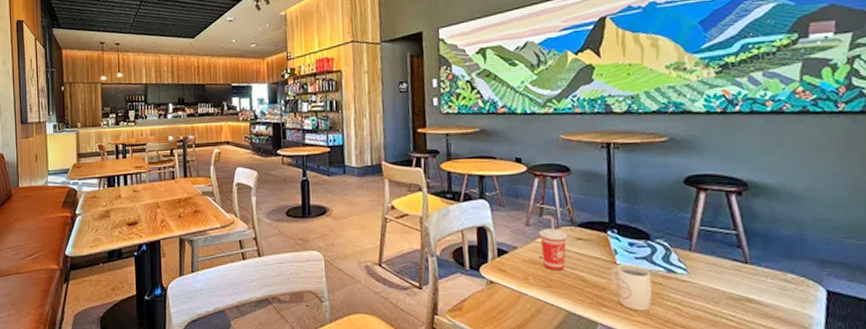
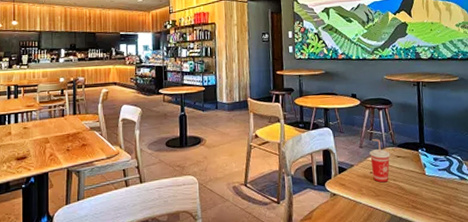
mug: present [610,263,654,311] -> none [421,174,452,211]

